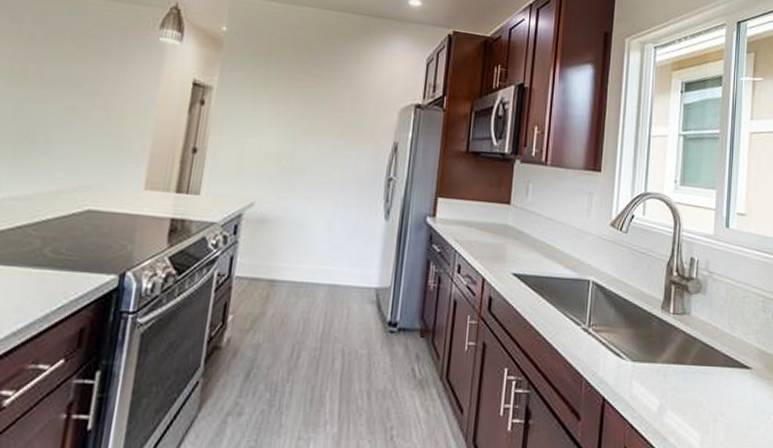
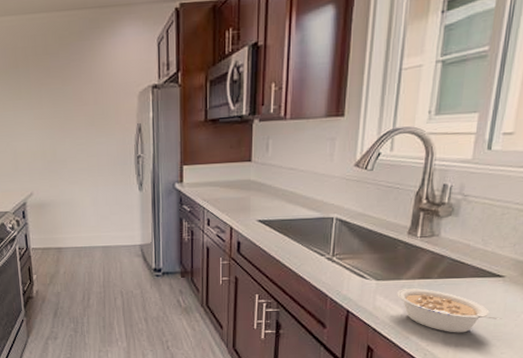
legume: none [653,374,754,436] -> present [397,288,502,333]

